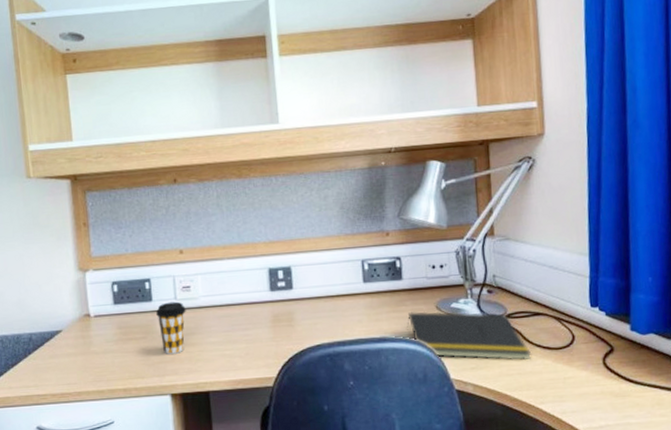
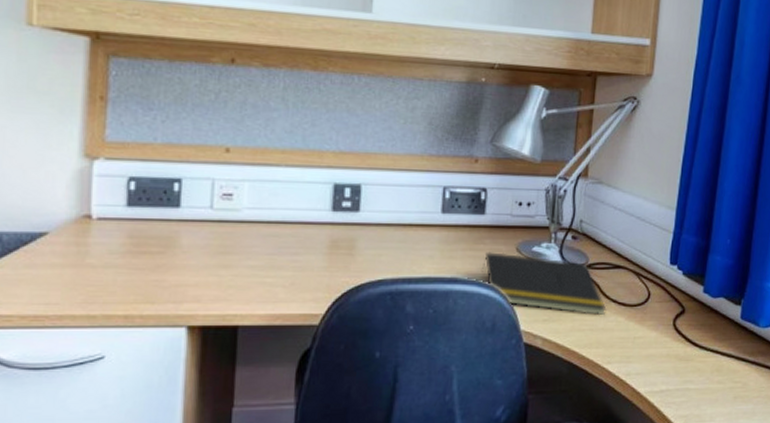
coffee cup: present [156,301,186,354] -> none [183,211,223,276]

